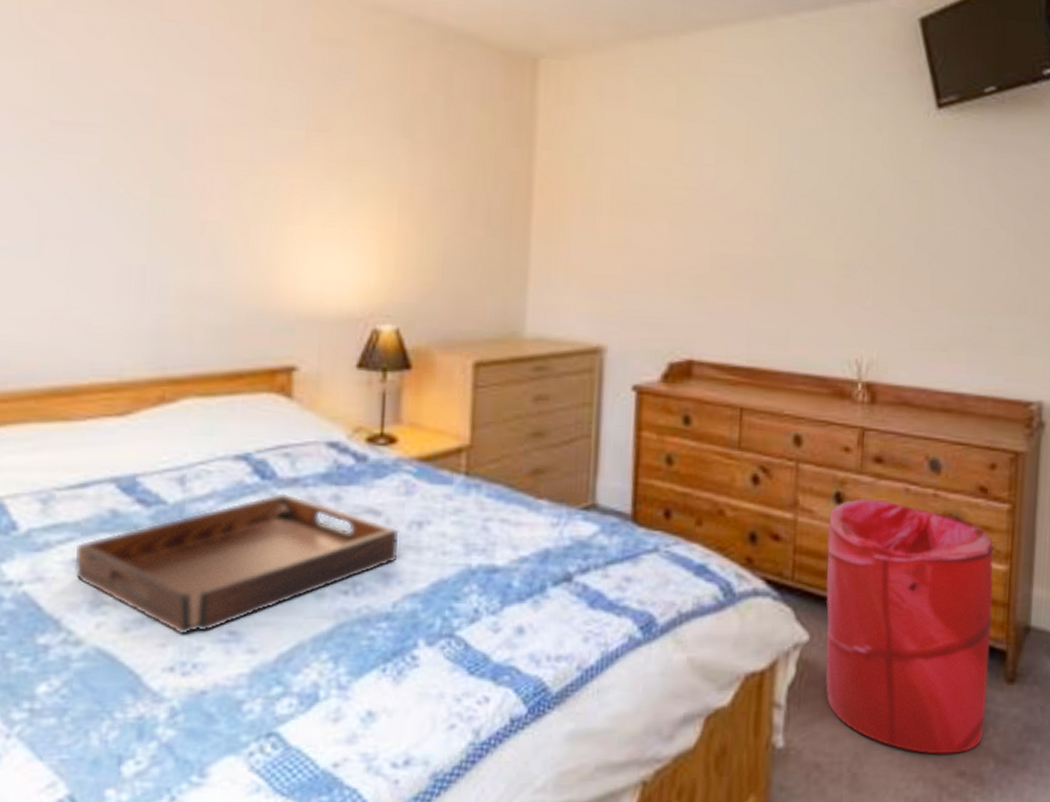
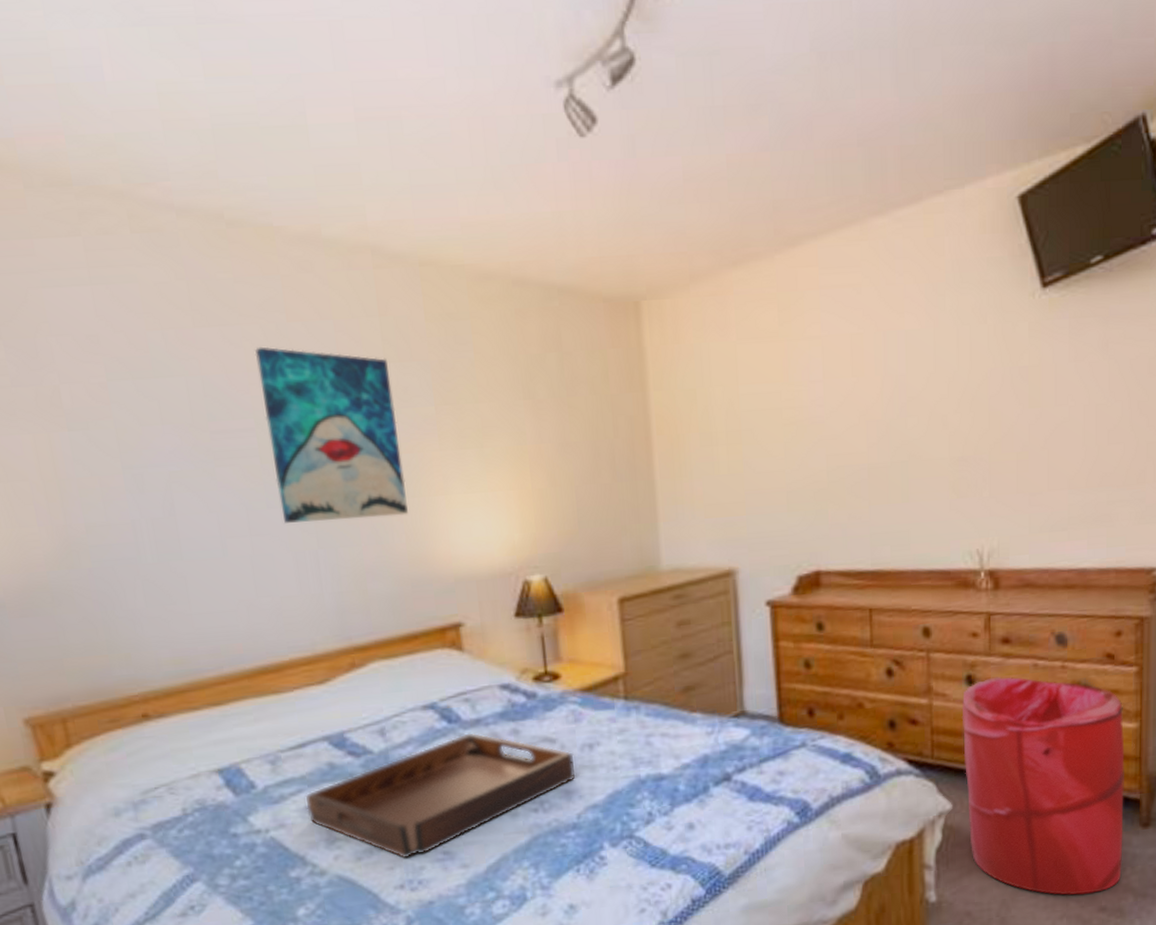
wall art: none [113,41,263,241] -> present [254,346,408,523]

